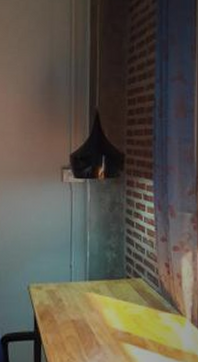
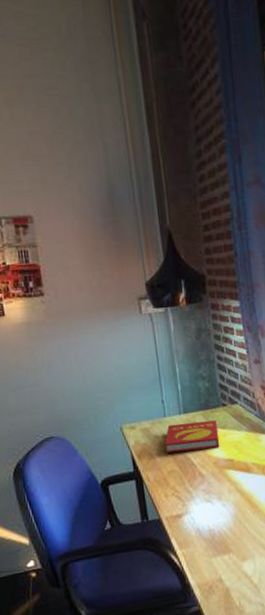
book: none [67,290,120,318] -> present [165,420,220,454]

